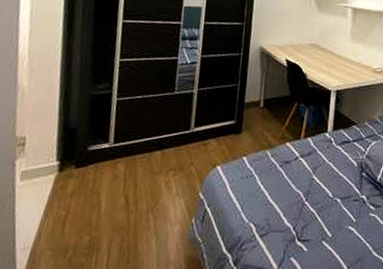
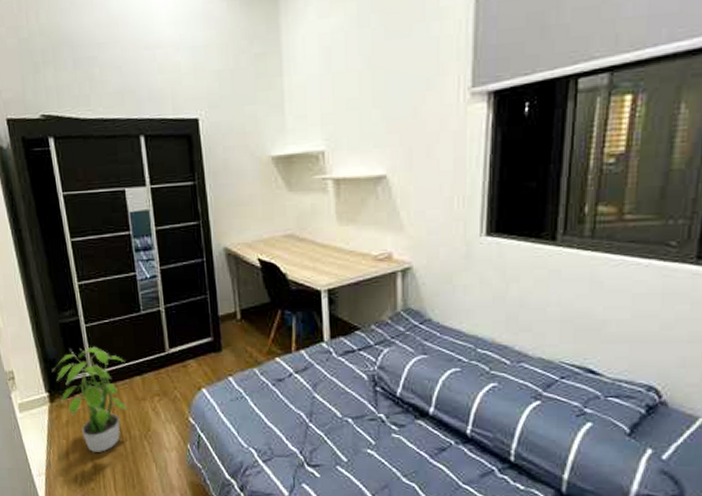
potted plant: none [71,116,149,225] -> present [53,344,128,452]

